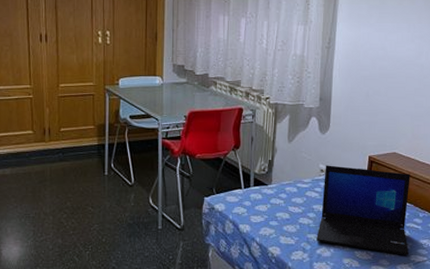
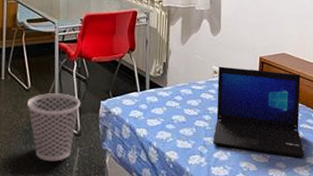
wastebasket: none [131,189,184,254] -> present [27,93,81,162]

